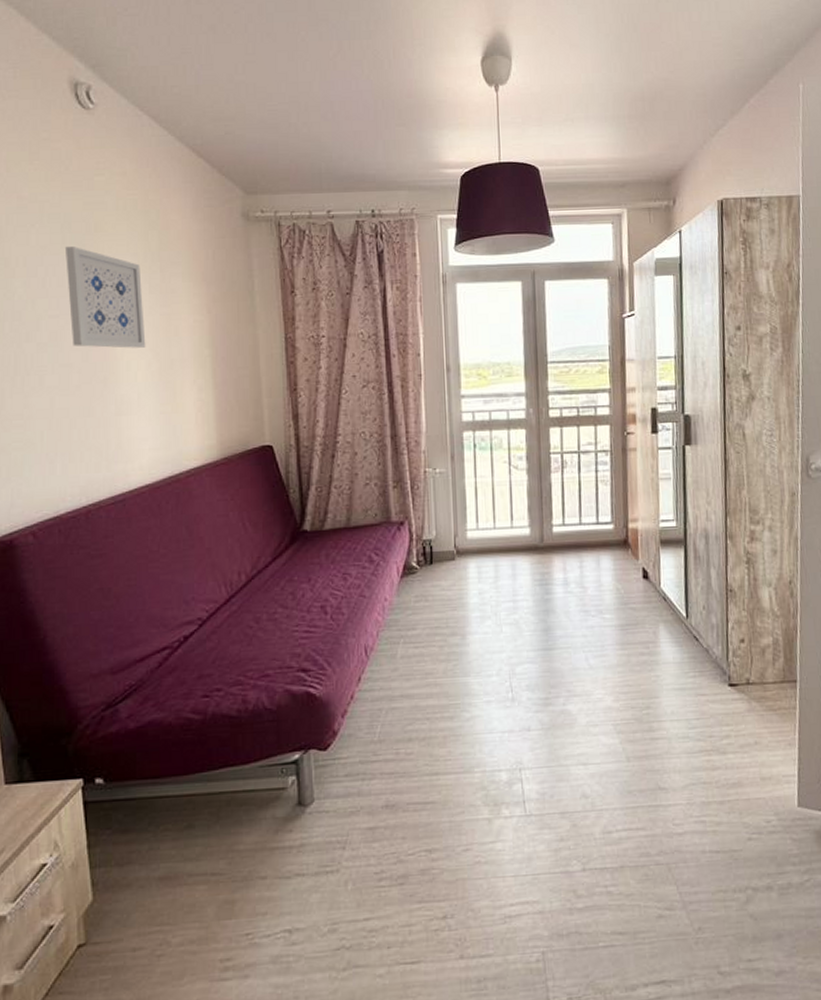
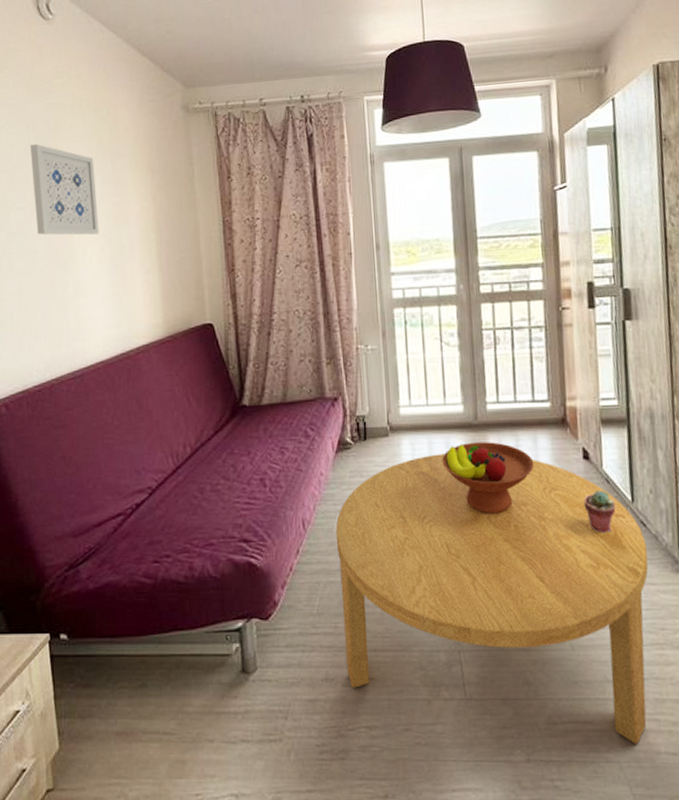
coffee table: none [399,576,700,845] -> present [335,453,649,744]
fruit bowl: none [507,563,597,634] -> present [442,442,535,514]
potted succulent: none [642,608,672,649] -> present [583,490,616,533]

